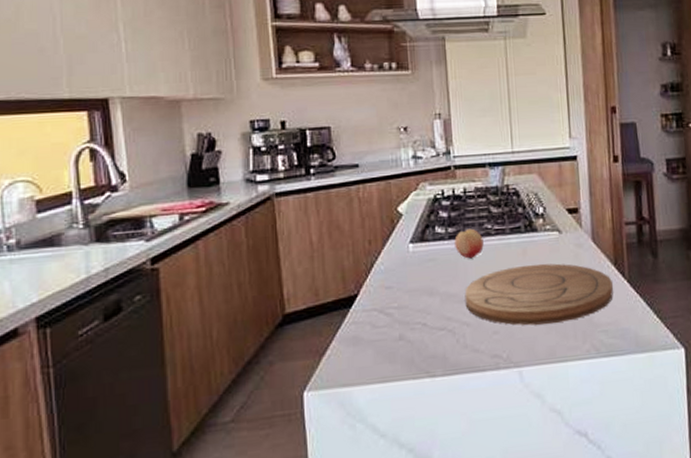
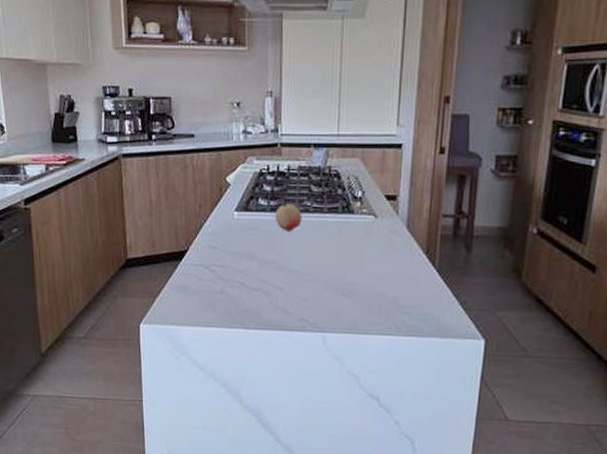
cutting board: present [465,263,613,325] -> none [280,243,422,299]

